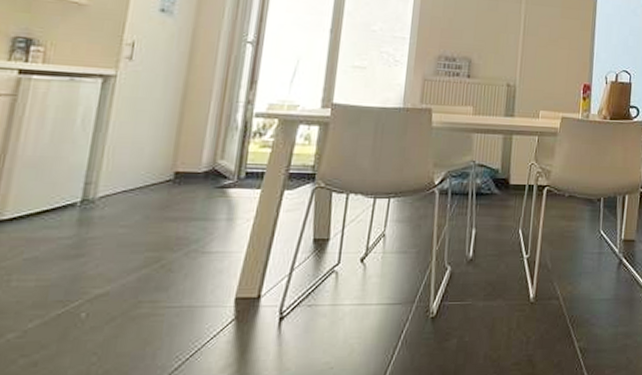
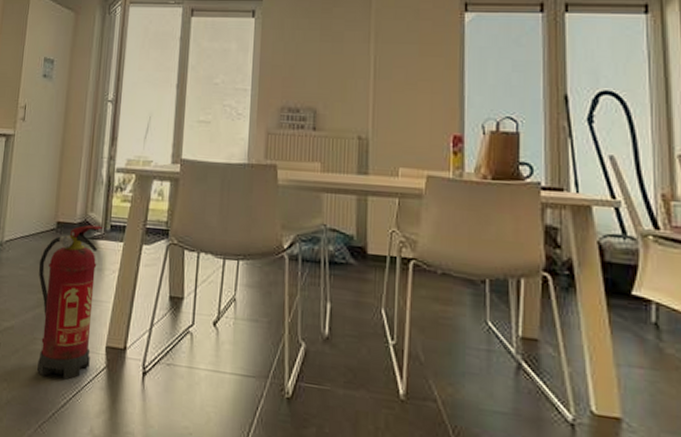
fire extinguisher: none [142,173,235,343] -> present [37,225,103,380]

